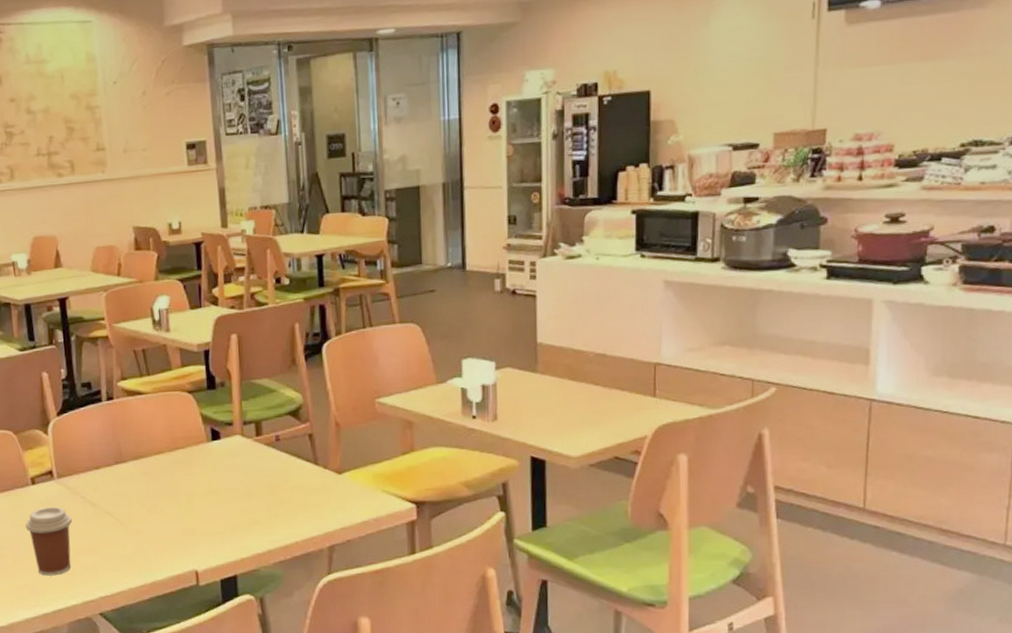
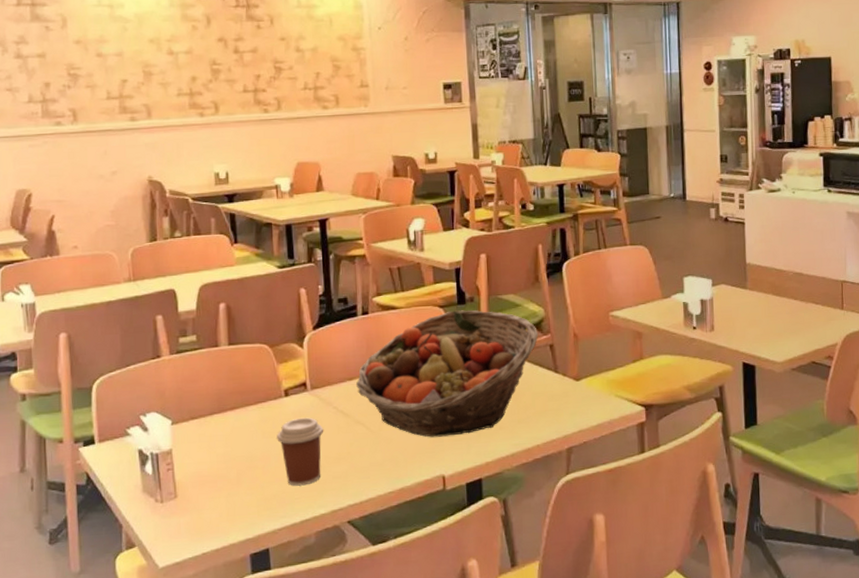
fruit basket: none [103,395,296,531] -> present [356,310,538,437]

